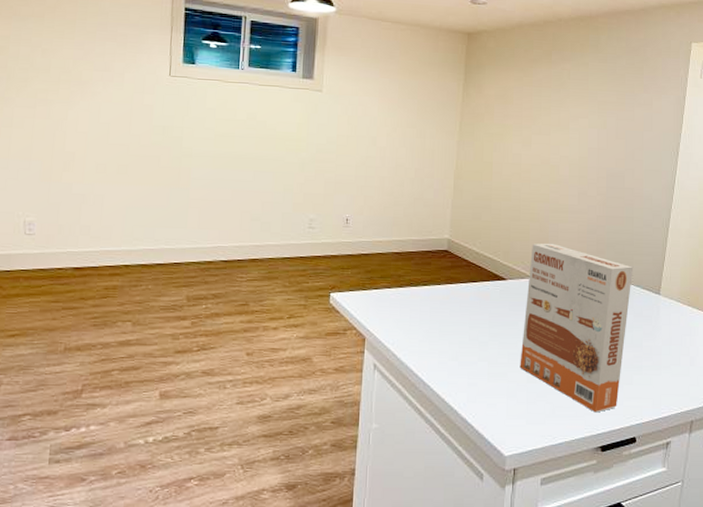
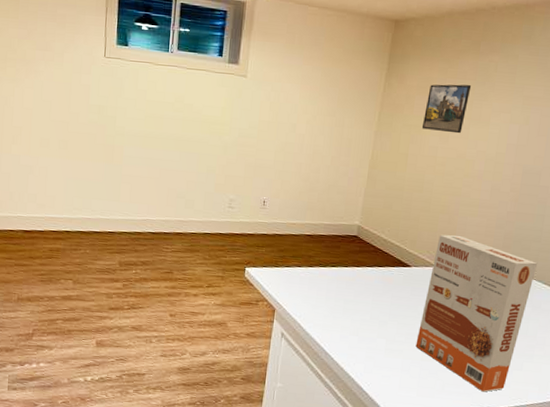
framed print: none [503,91,548,140] -> present [421,84,472,134]

